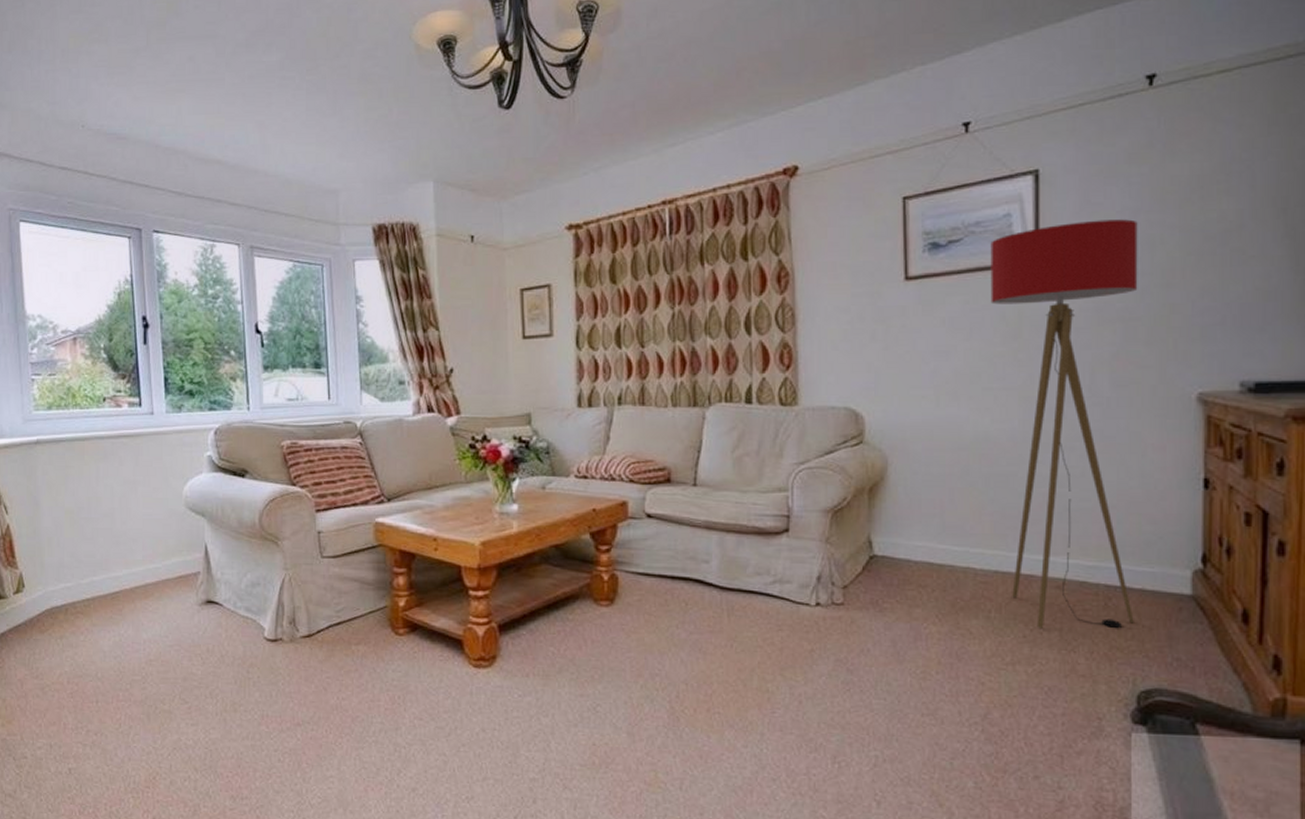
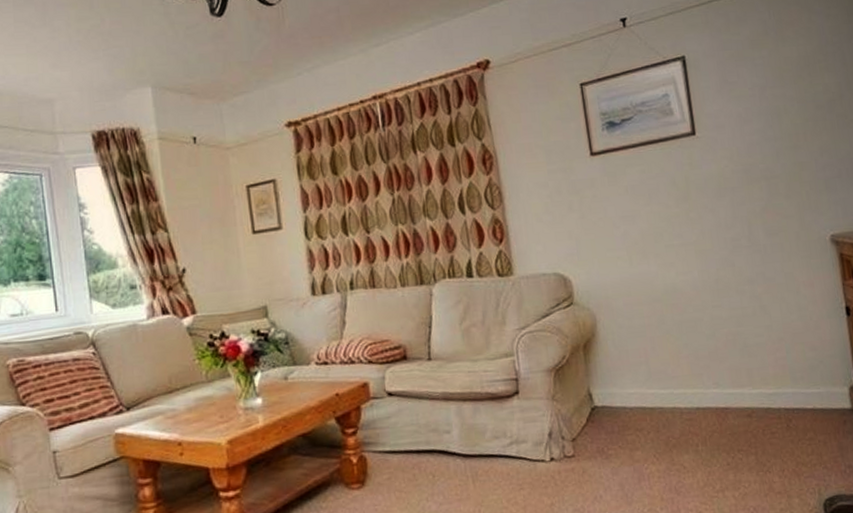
floor lamp: present [990,219,1138,629] -> none [655,94,812,455]

